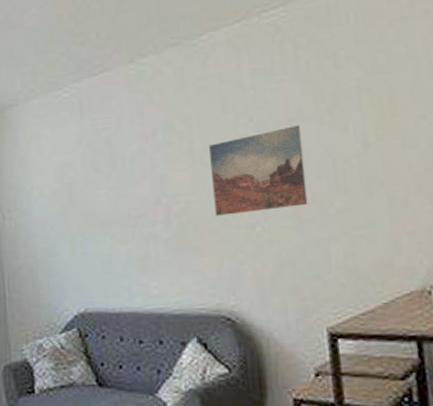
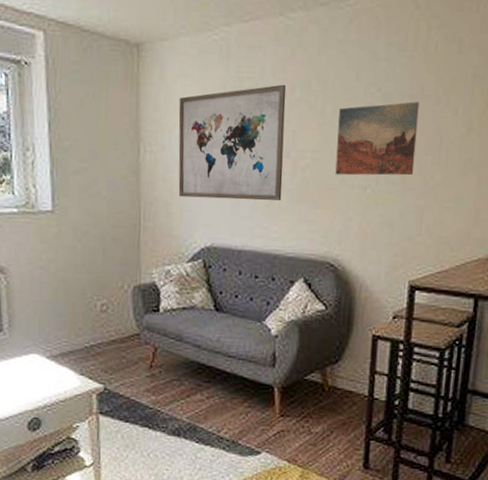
wall art: none [34,129,158,262] -> present [178,84,287,201]

